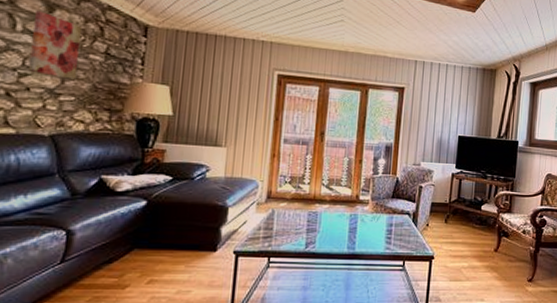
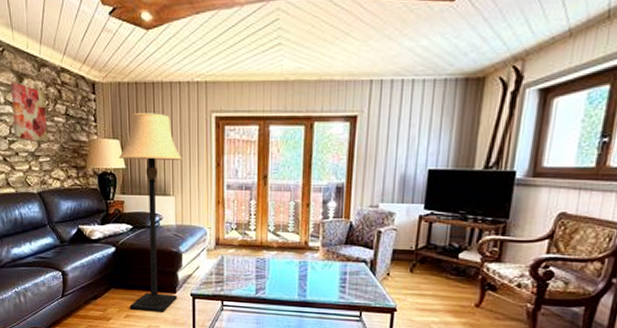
lamp: none [155,61,240,274] -> present [118,113,183,313]

